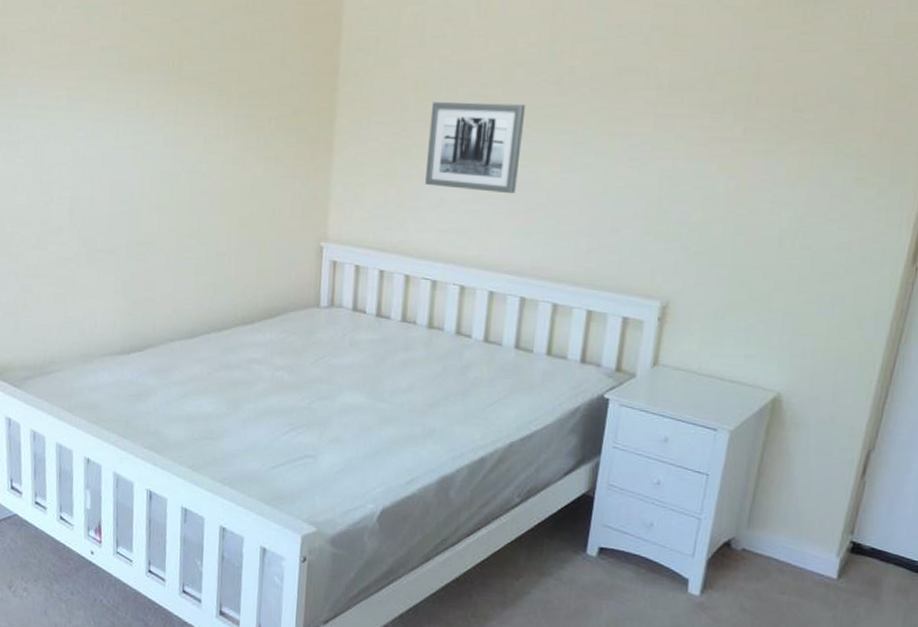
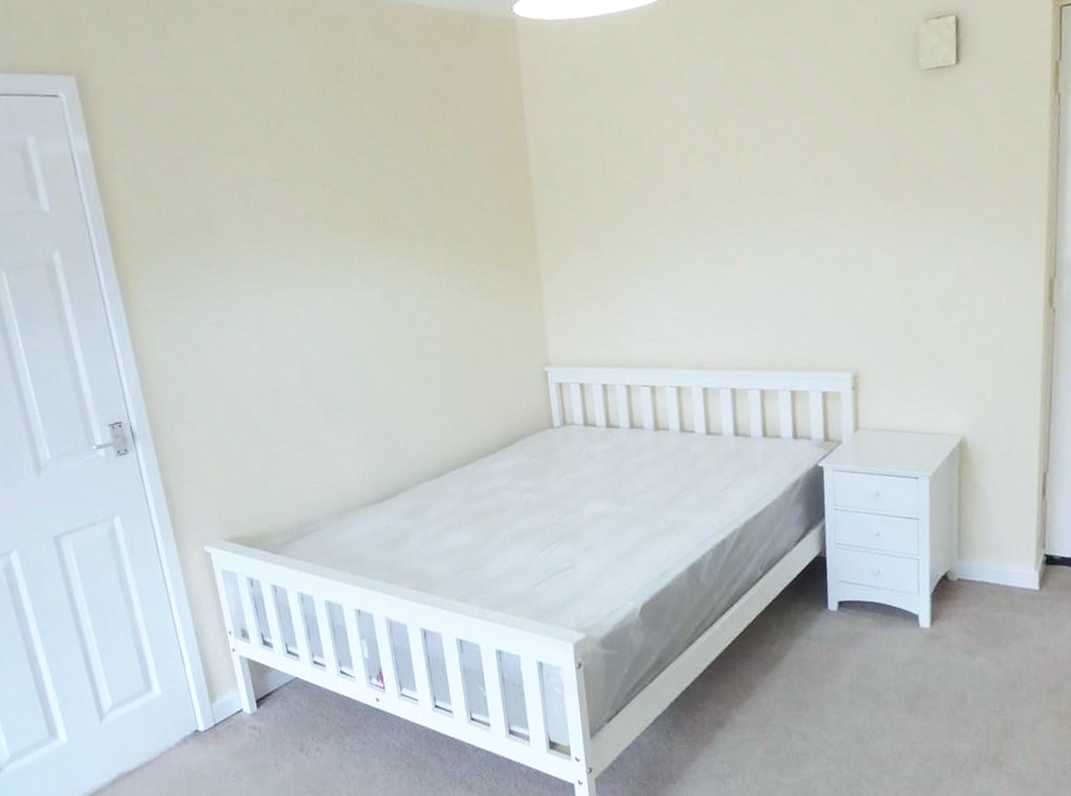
wall art: present [425,102,526,193] -> none [623,215,711,301]

